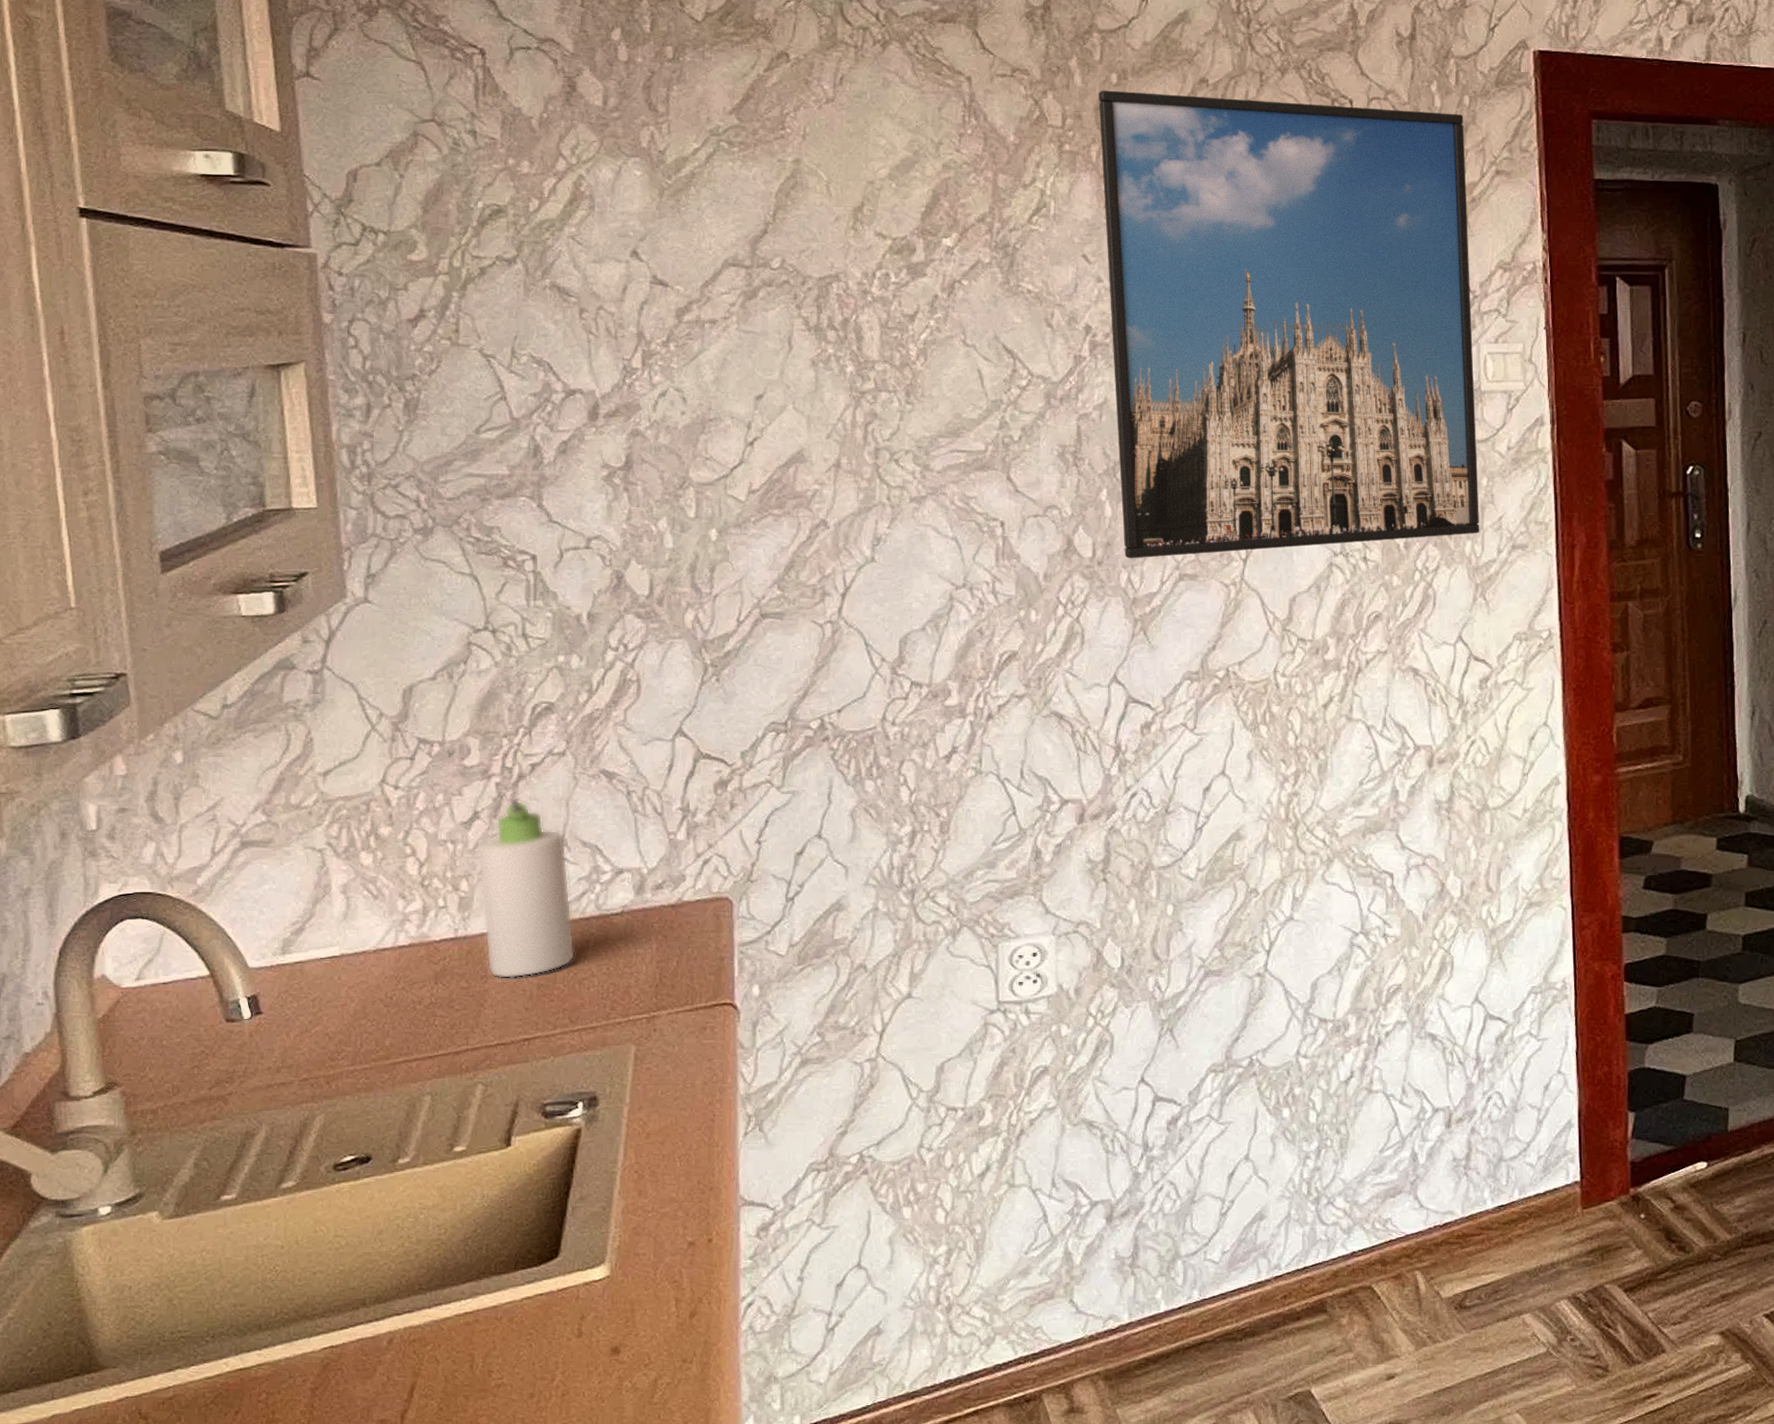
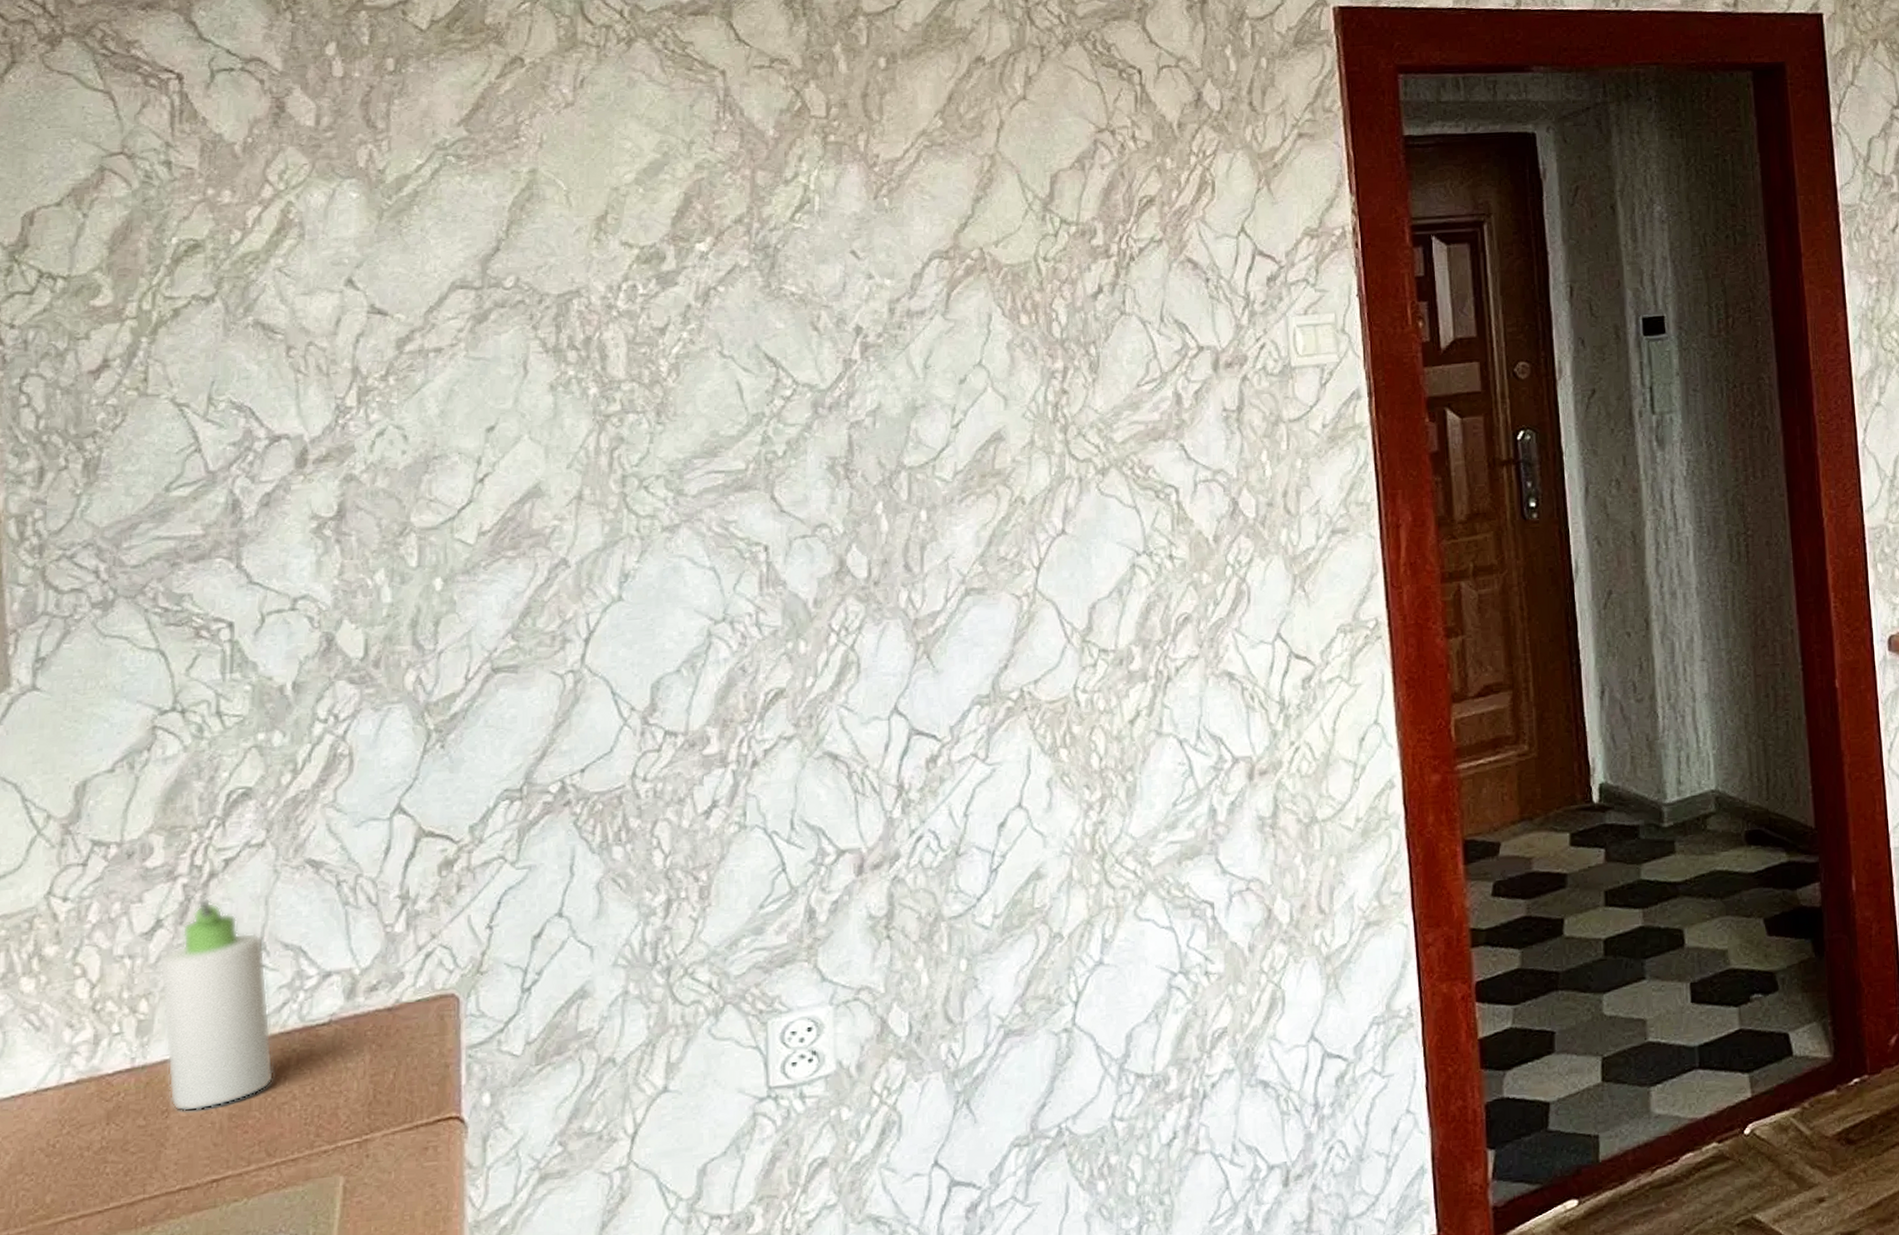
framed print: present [1098,90,1480,559] -> none [866,75,1296,576]

